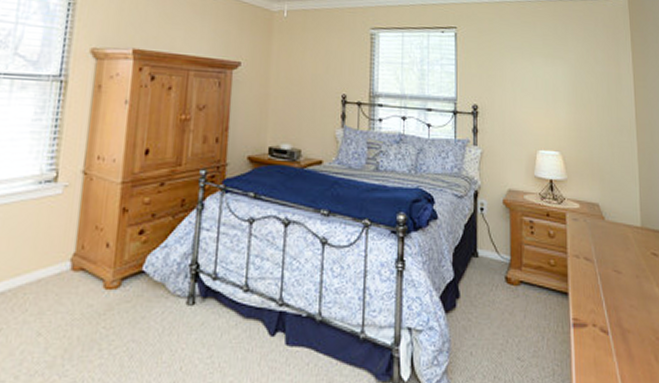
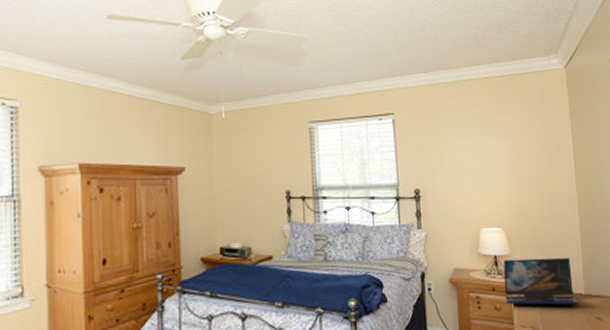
laptop: none [559,185,634,238] -> present [503,257,578,306]

